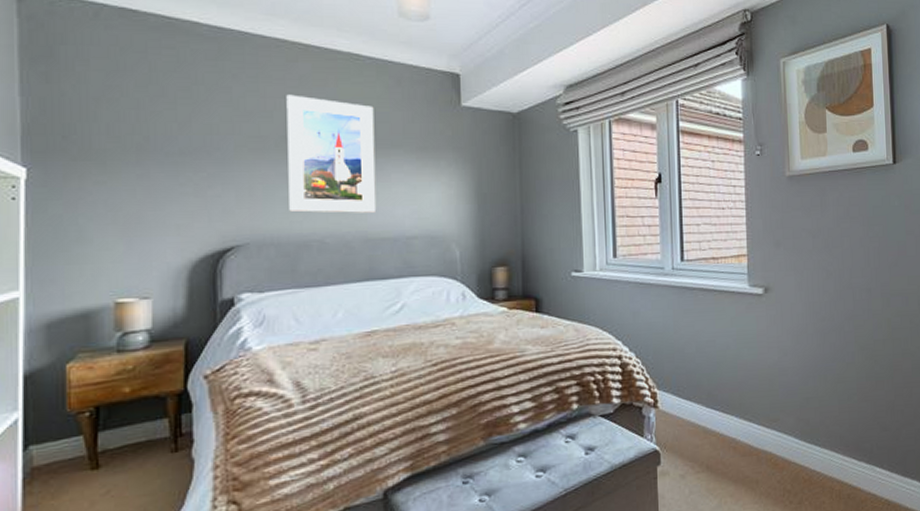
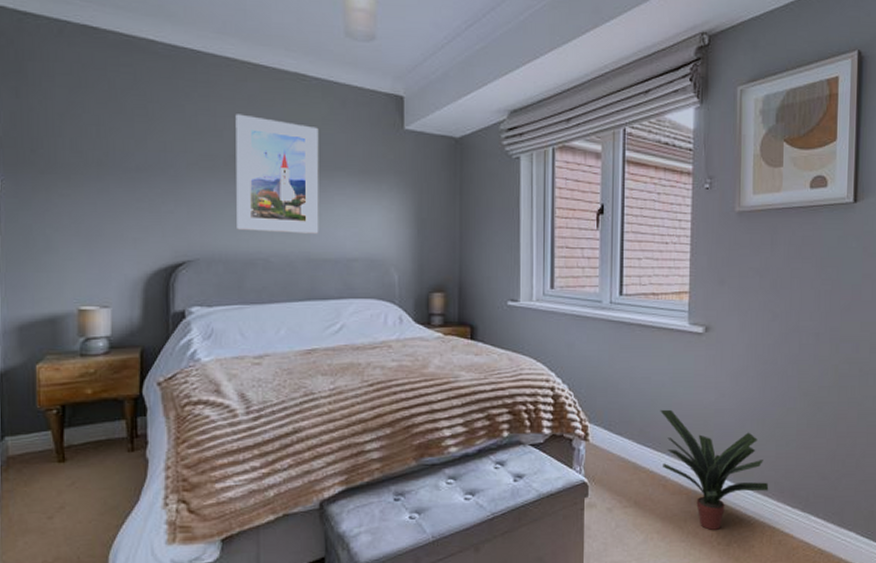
potted plant: none [726,371,835,489] -> present [660,409,769,530]

